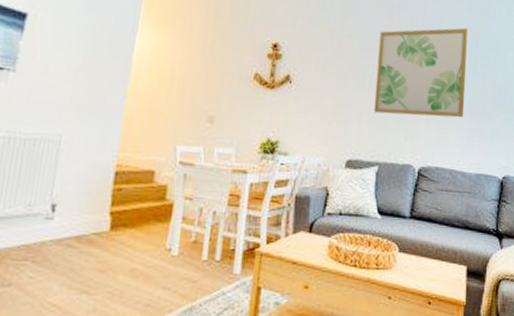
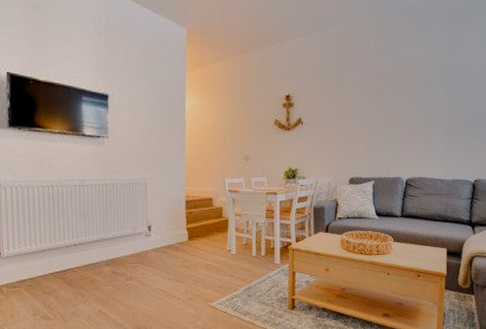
wall art: present [373,28,469,118] -> none [368,63,444,140]

